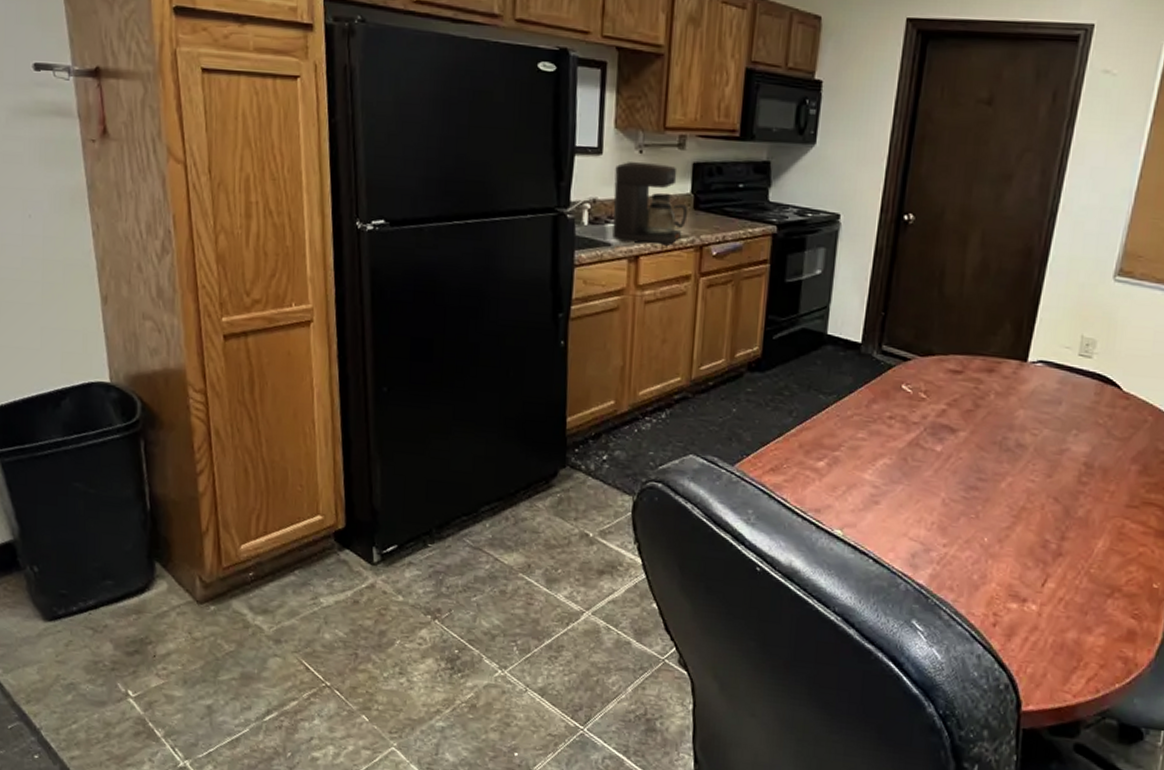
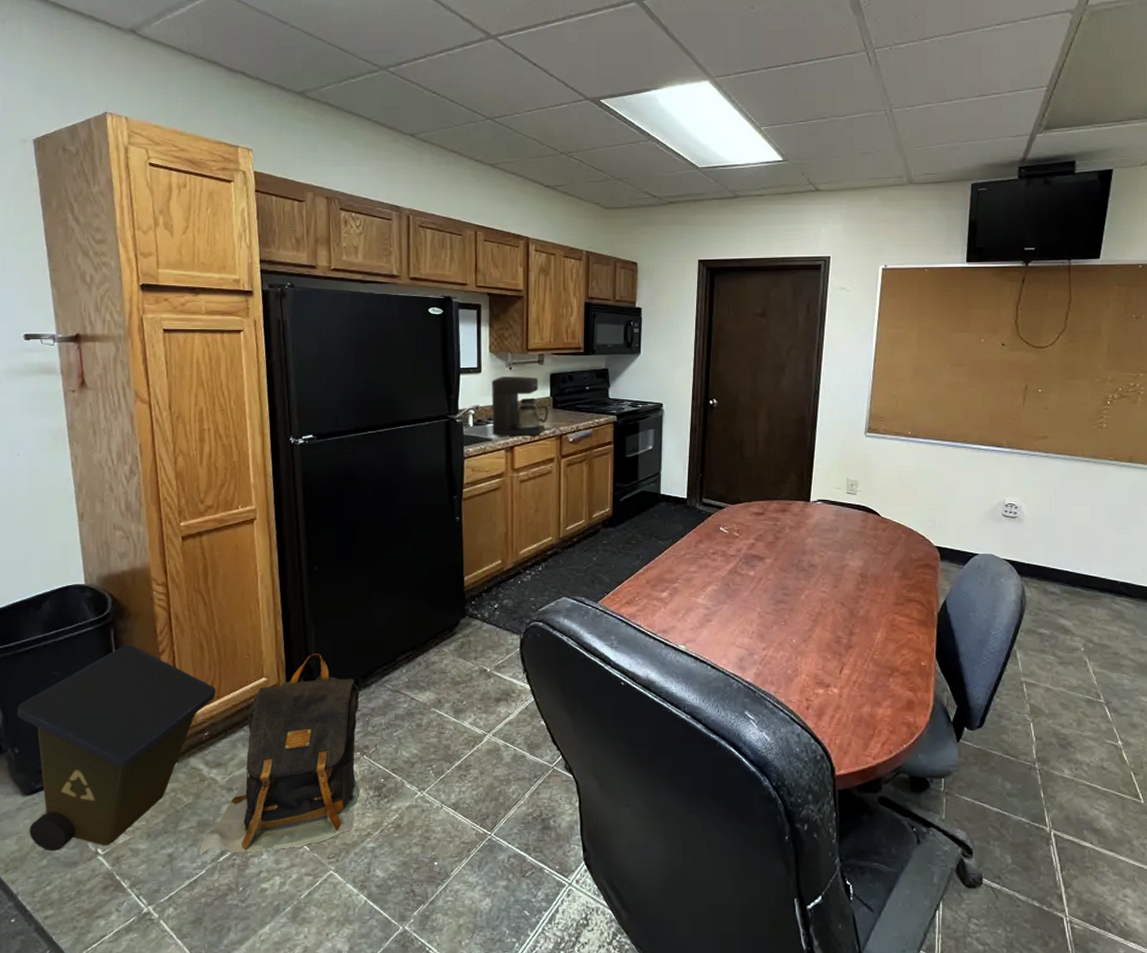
recycling bin: none [35,459,262,687] -> present [17,644,216,851]
backpack: none [242,493,433,718] -> present [199,654,360,856]

